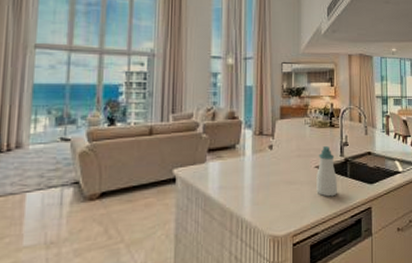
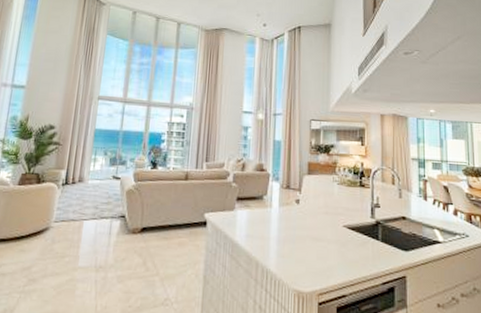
soap bottle: present [316,146,337,197] -> none [344,206,367,259]

